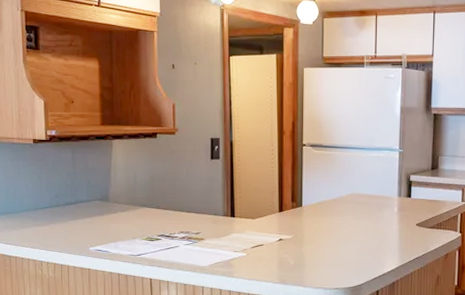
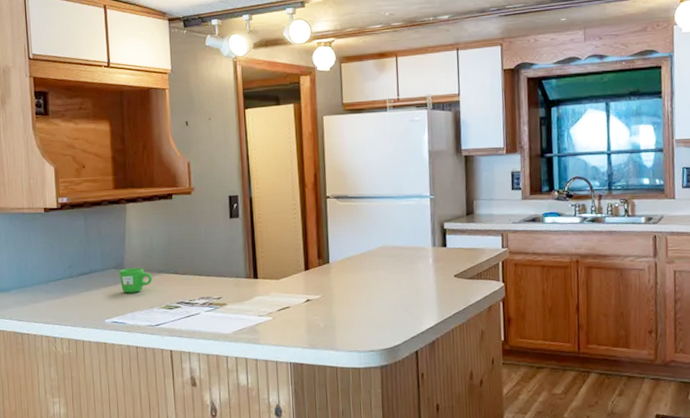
mug: none [104,201,136,224] -> present [119,267,153,293]

